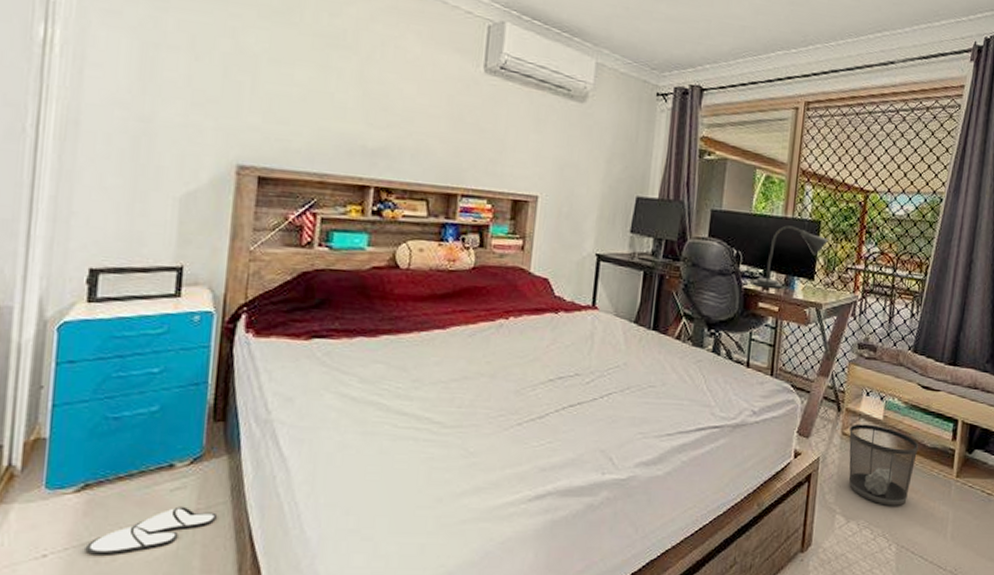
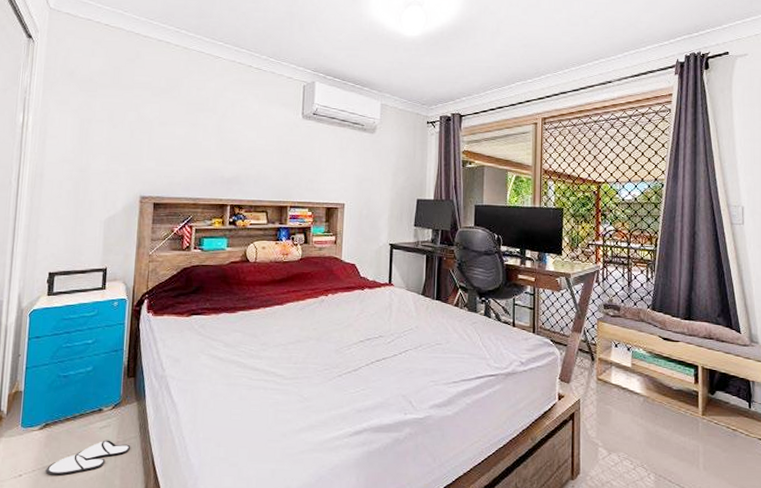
desk lamp: present [751,225,828,289] -> none [510,213,571,263]
waste bin: present [848,424,919,506] -> none [603,371,666,440]

